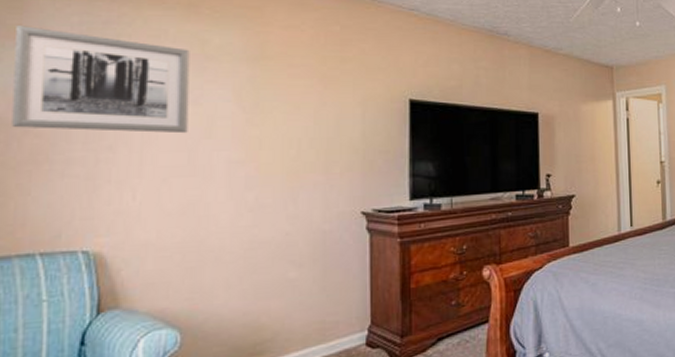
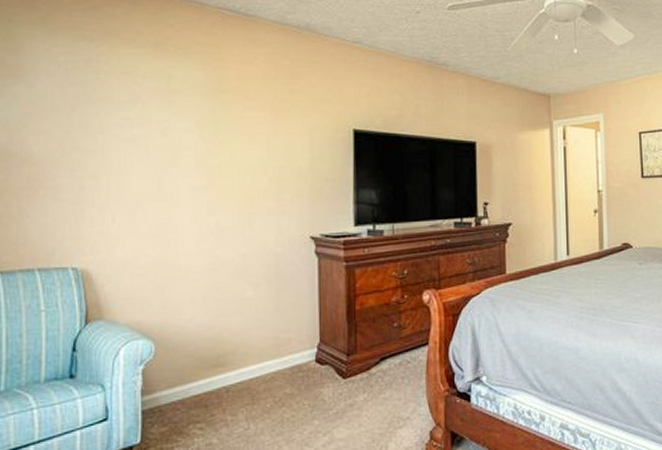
wall art: present [12,25,190,134] -> none [13,65,158,162]

